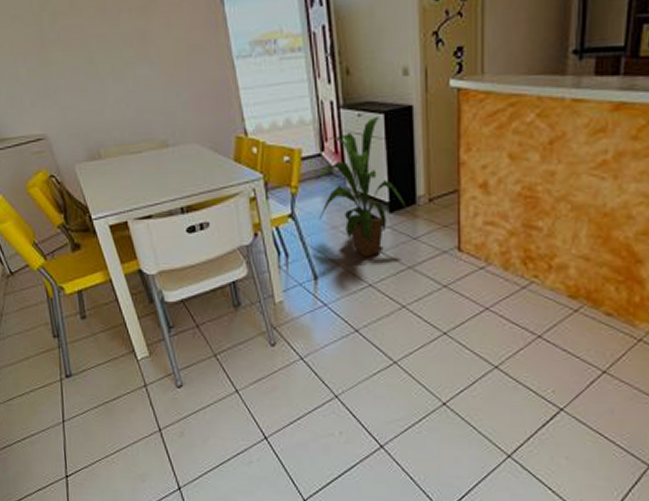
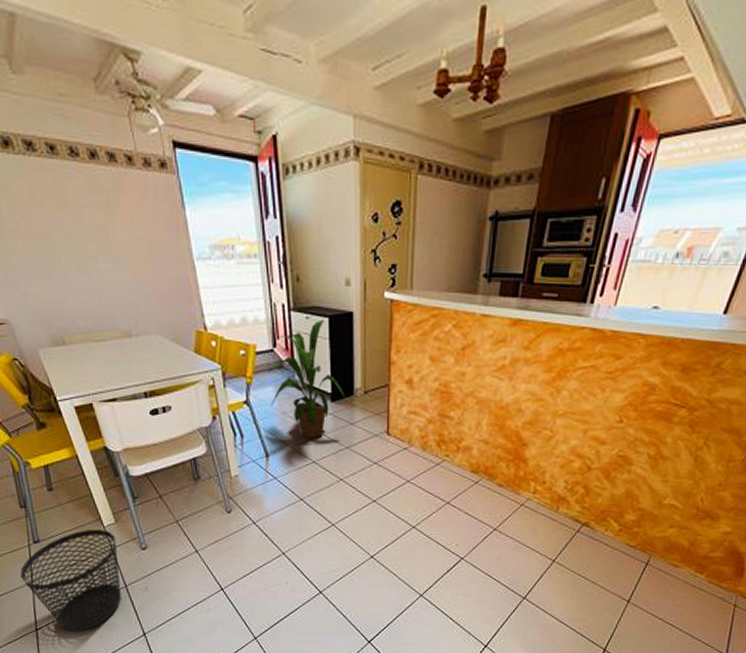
wastebasket: none [51,362,156,482] -> present [20,529,122,632]

